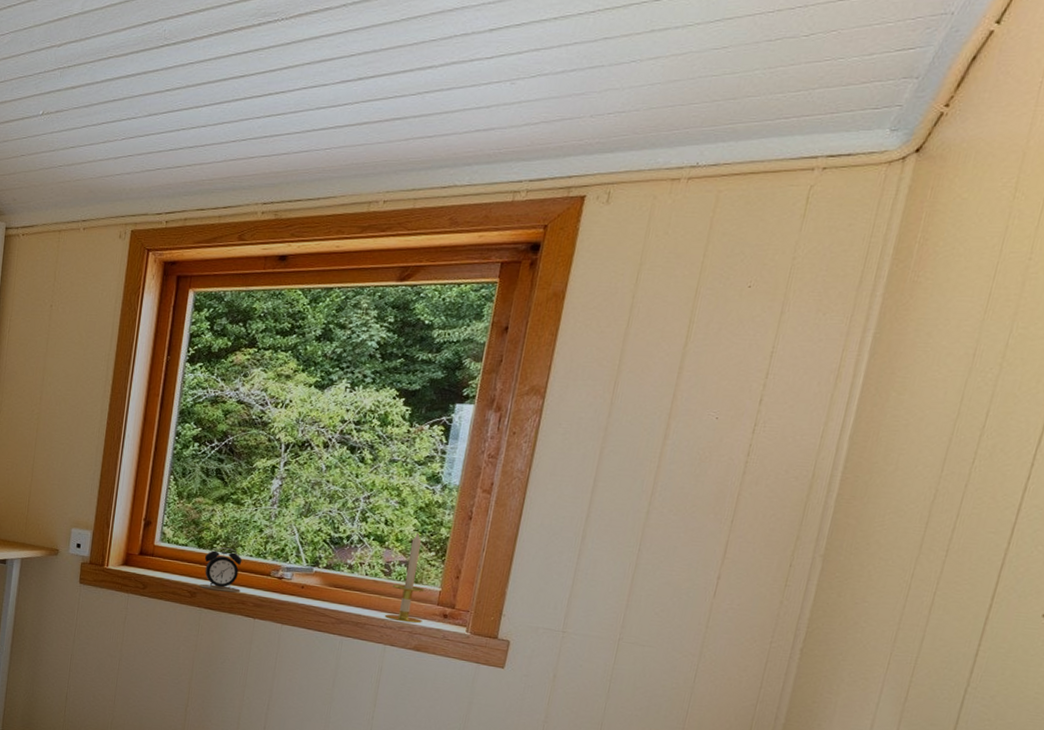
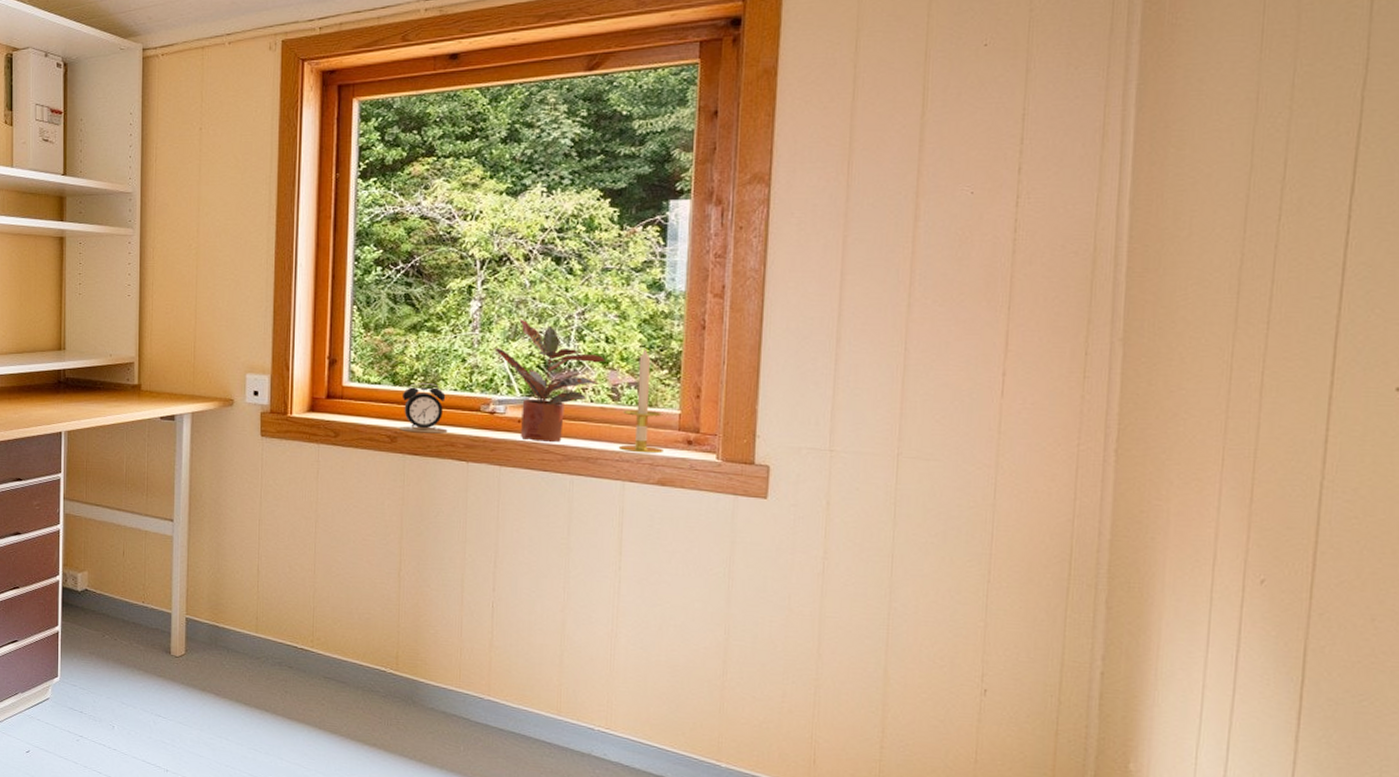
potted plant: none [288,498,383,608] -> present [494,319,606,443]

